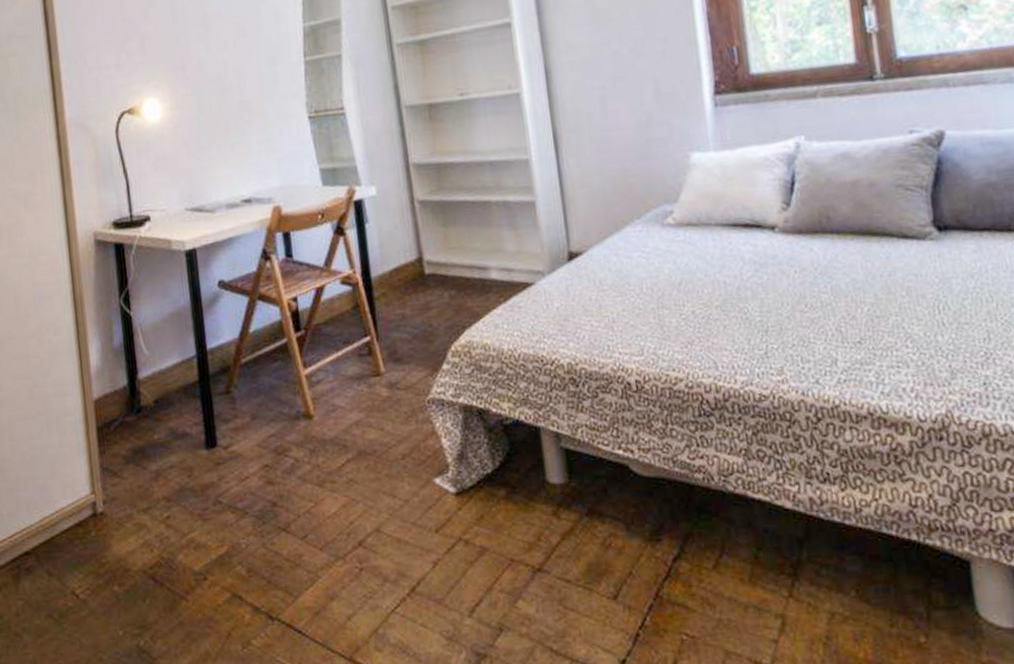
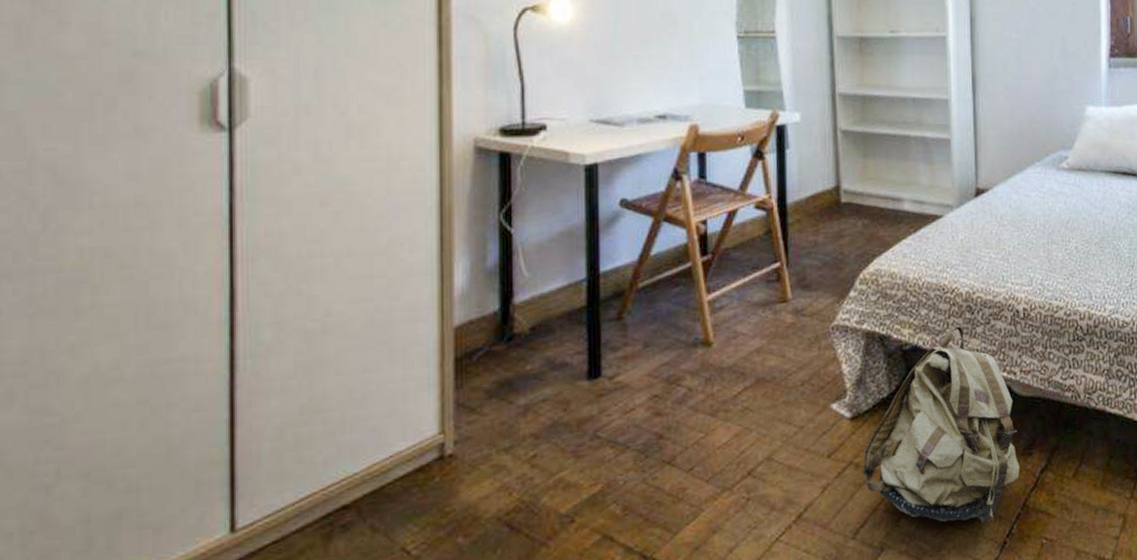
backpack: none [471,399,648,612] -> present [862,326,1020,523]

